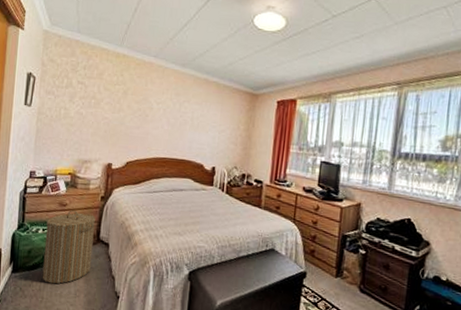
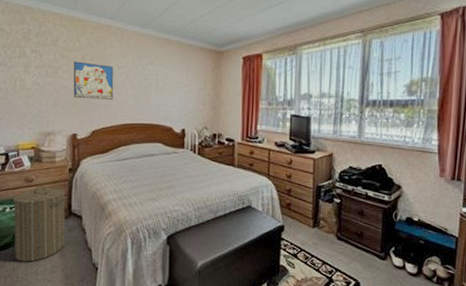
wall art: none [113,94,152,133] -> present [74,61,113,100]

